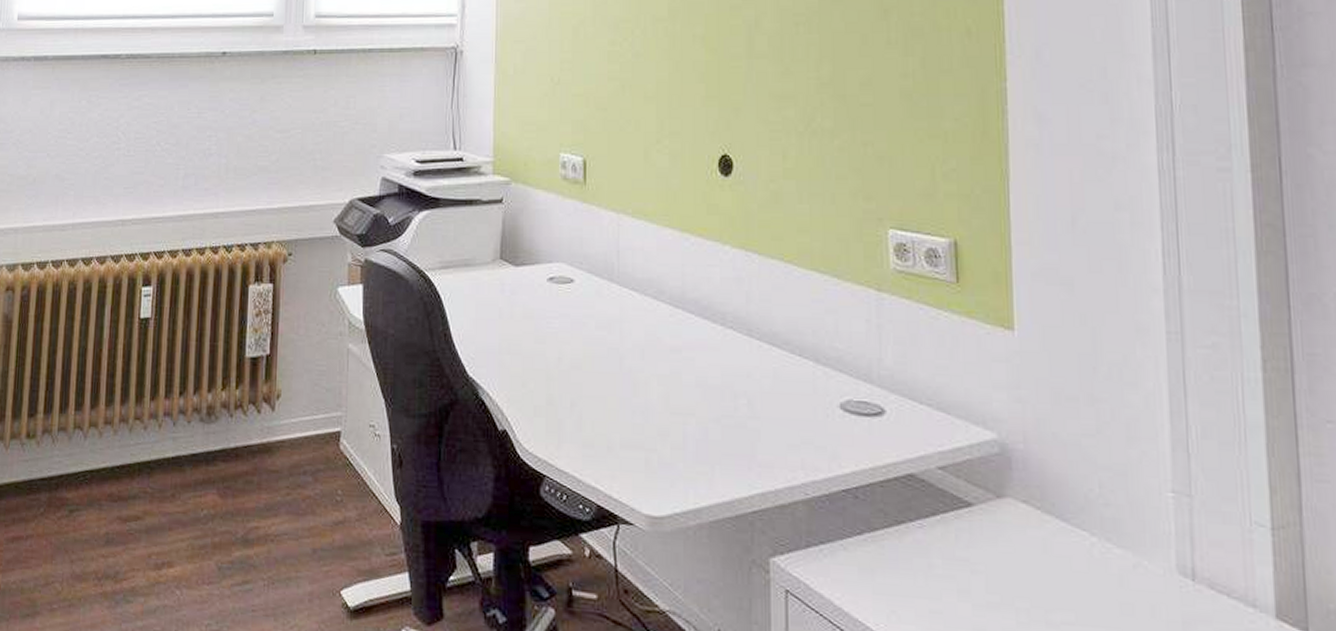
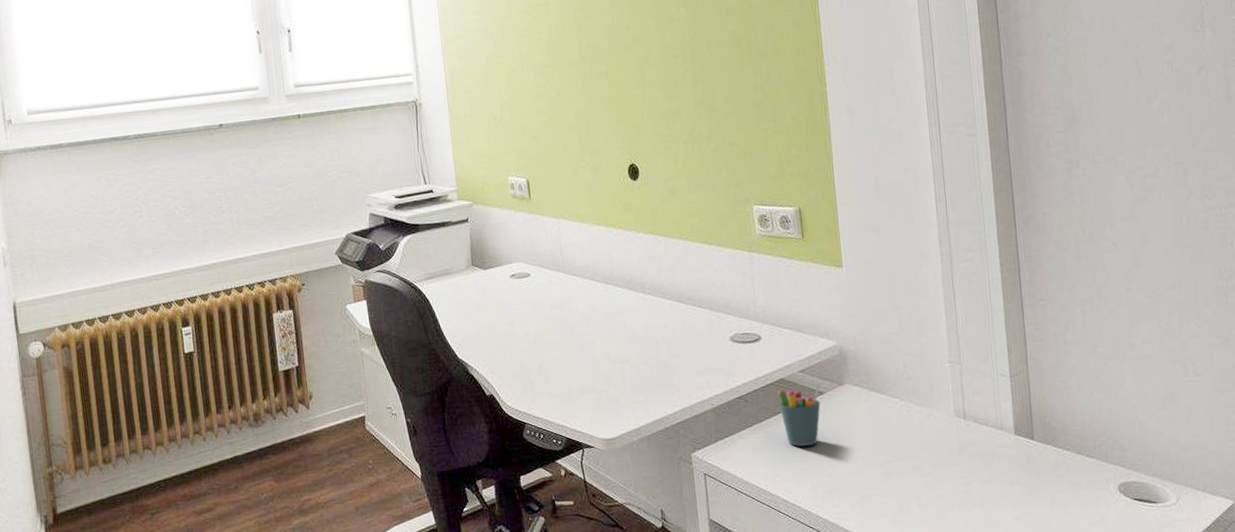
pen holder: none [904,486,969,578] -> present [778,381,821,447]

